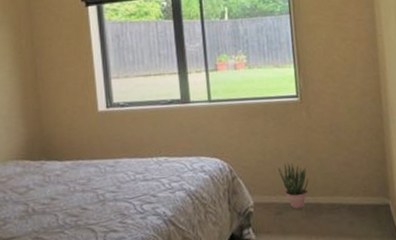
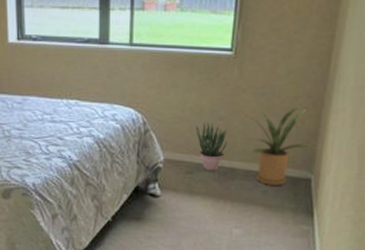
house plant: none [317,137,382,216] -> present [242,105,310,186]

